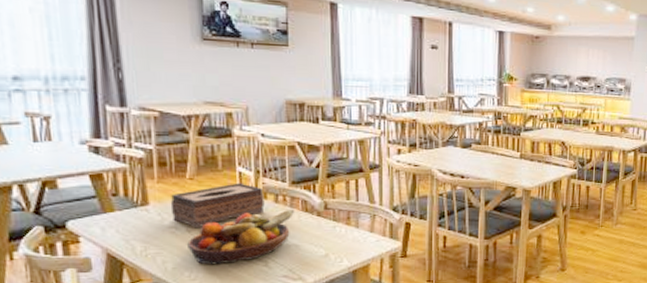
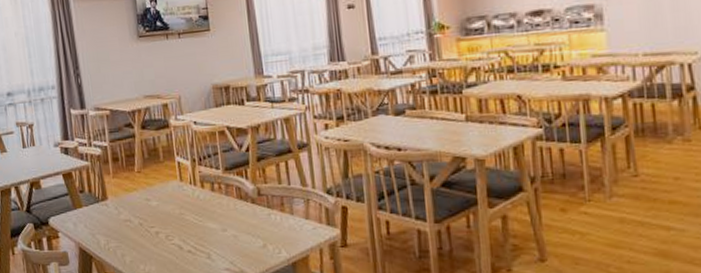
tissue box: present [170,183,265,229] -> none [124,172,203,221]
fruit bowl: present [187,209,294,265] -> none [140,197,230,258]

